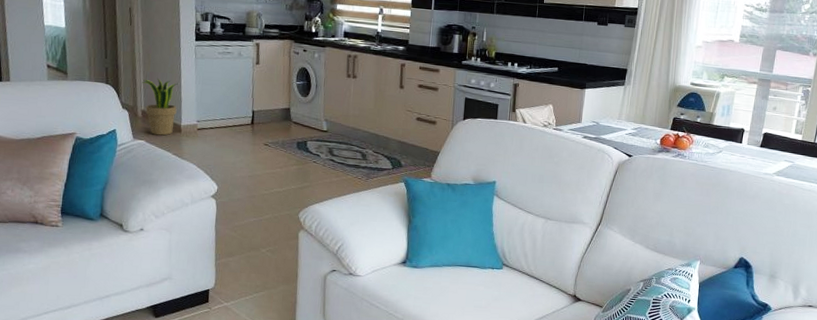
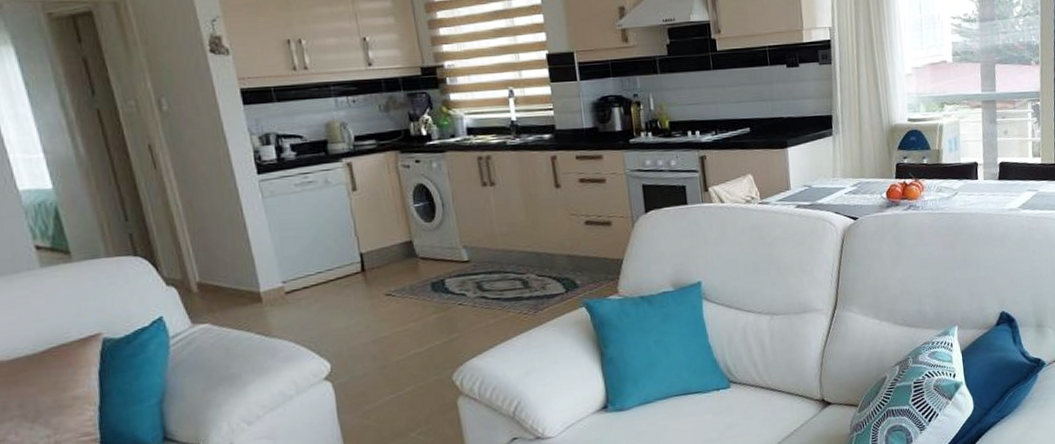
potted plant: present [142,79,178,136] -> none [189,235,250,313]

